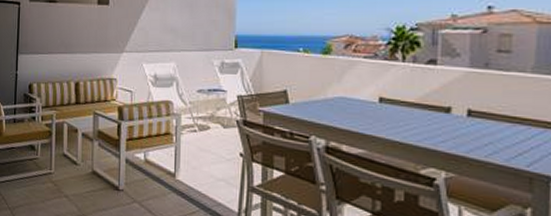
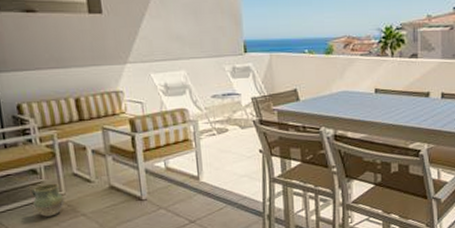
ceramic jug: none [26,161,52,193] -> present [31,184,65,217]

